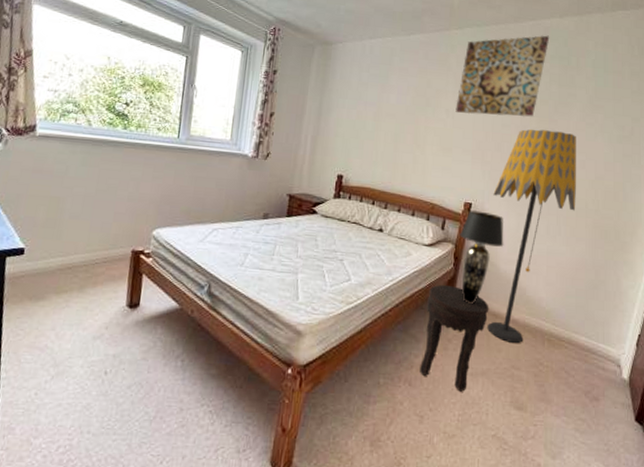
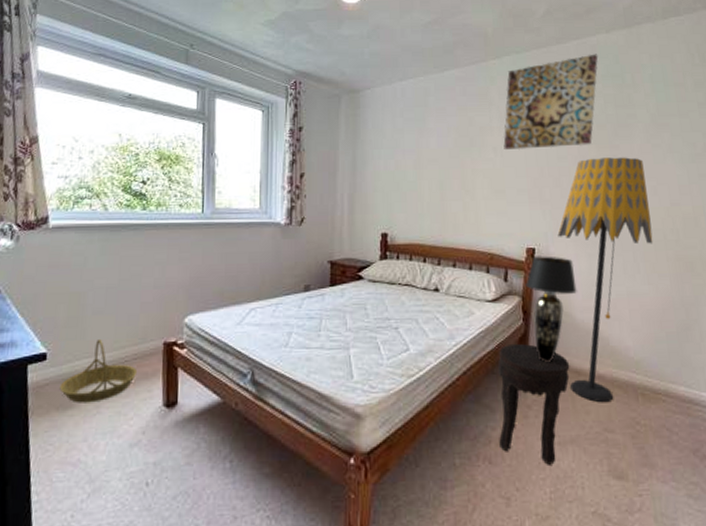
basket: none [33,241,106,297] -> present [59,340,138,403]

